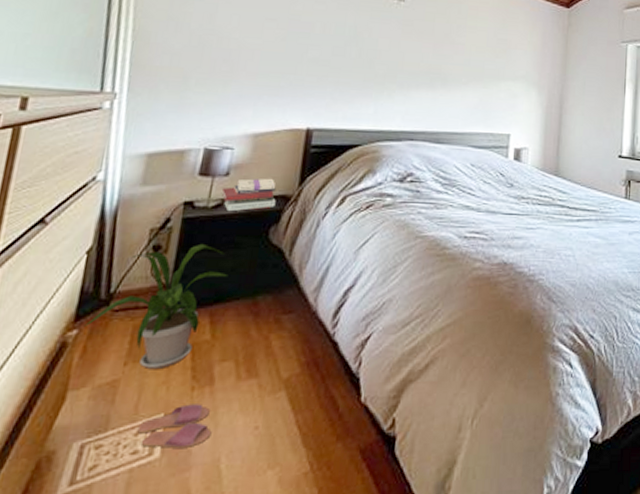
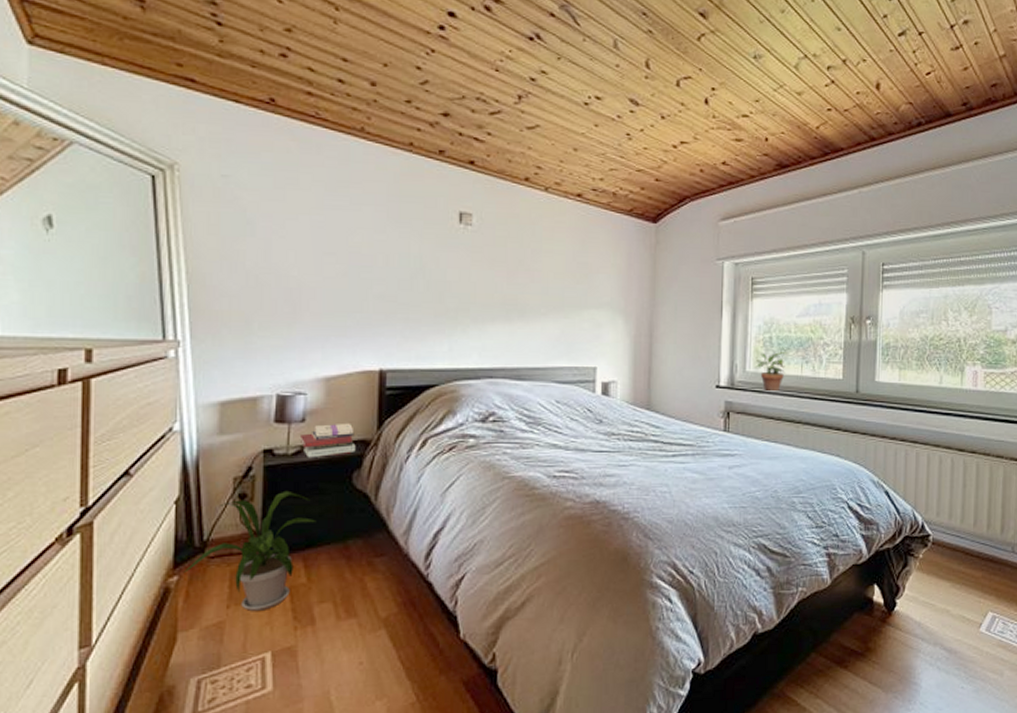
slippers: present [137,404,212,448] -> none [248,642,319,682]

